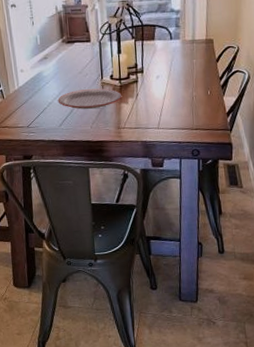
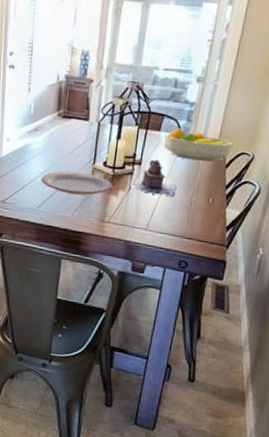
teapot: none [137,65,177,97] -> present [130,159,176,198]
fruit bowl: none [159,34,220,61] -> present [163,128,234,162]

